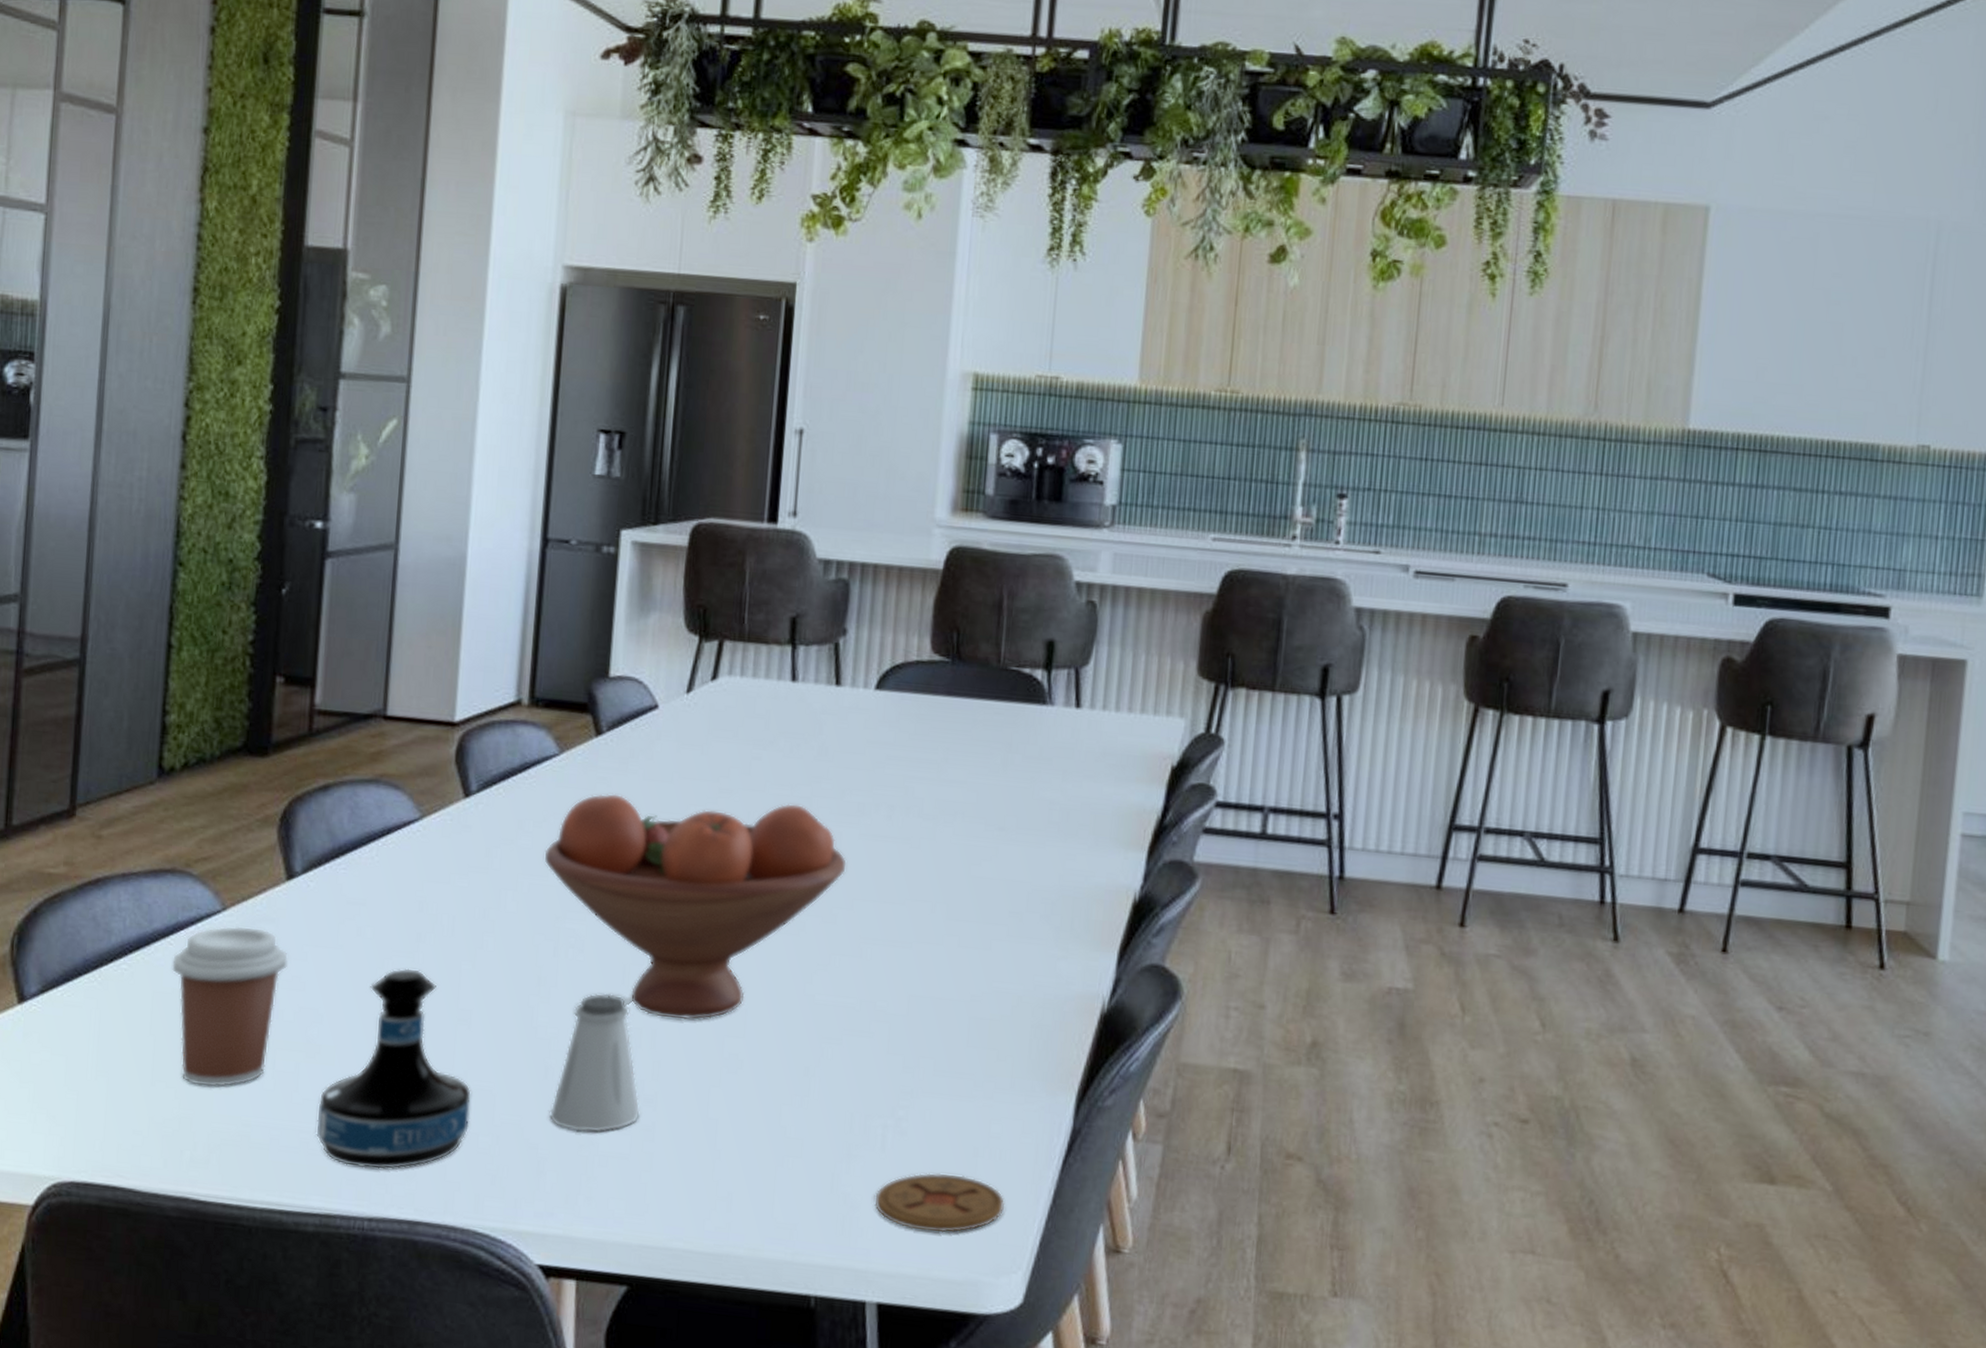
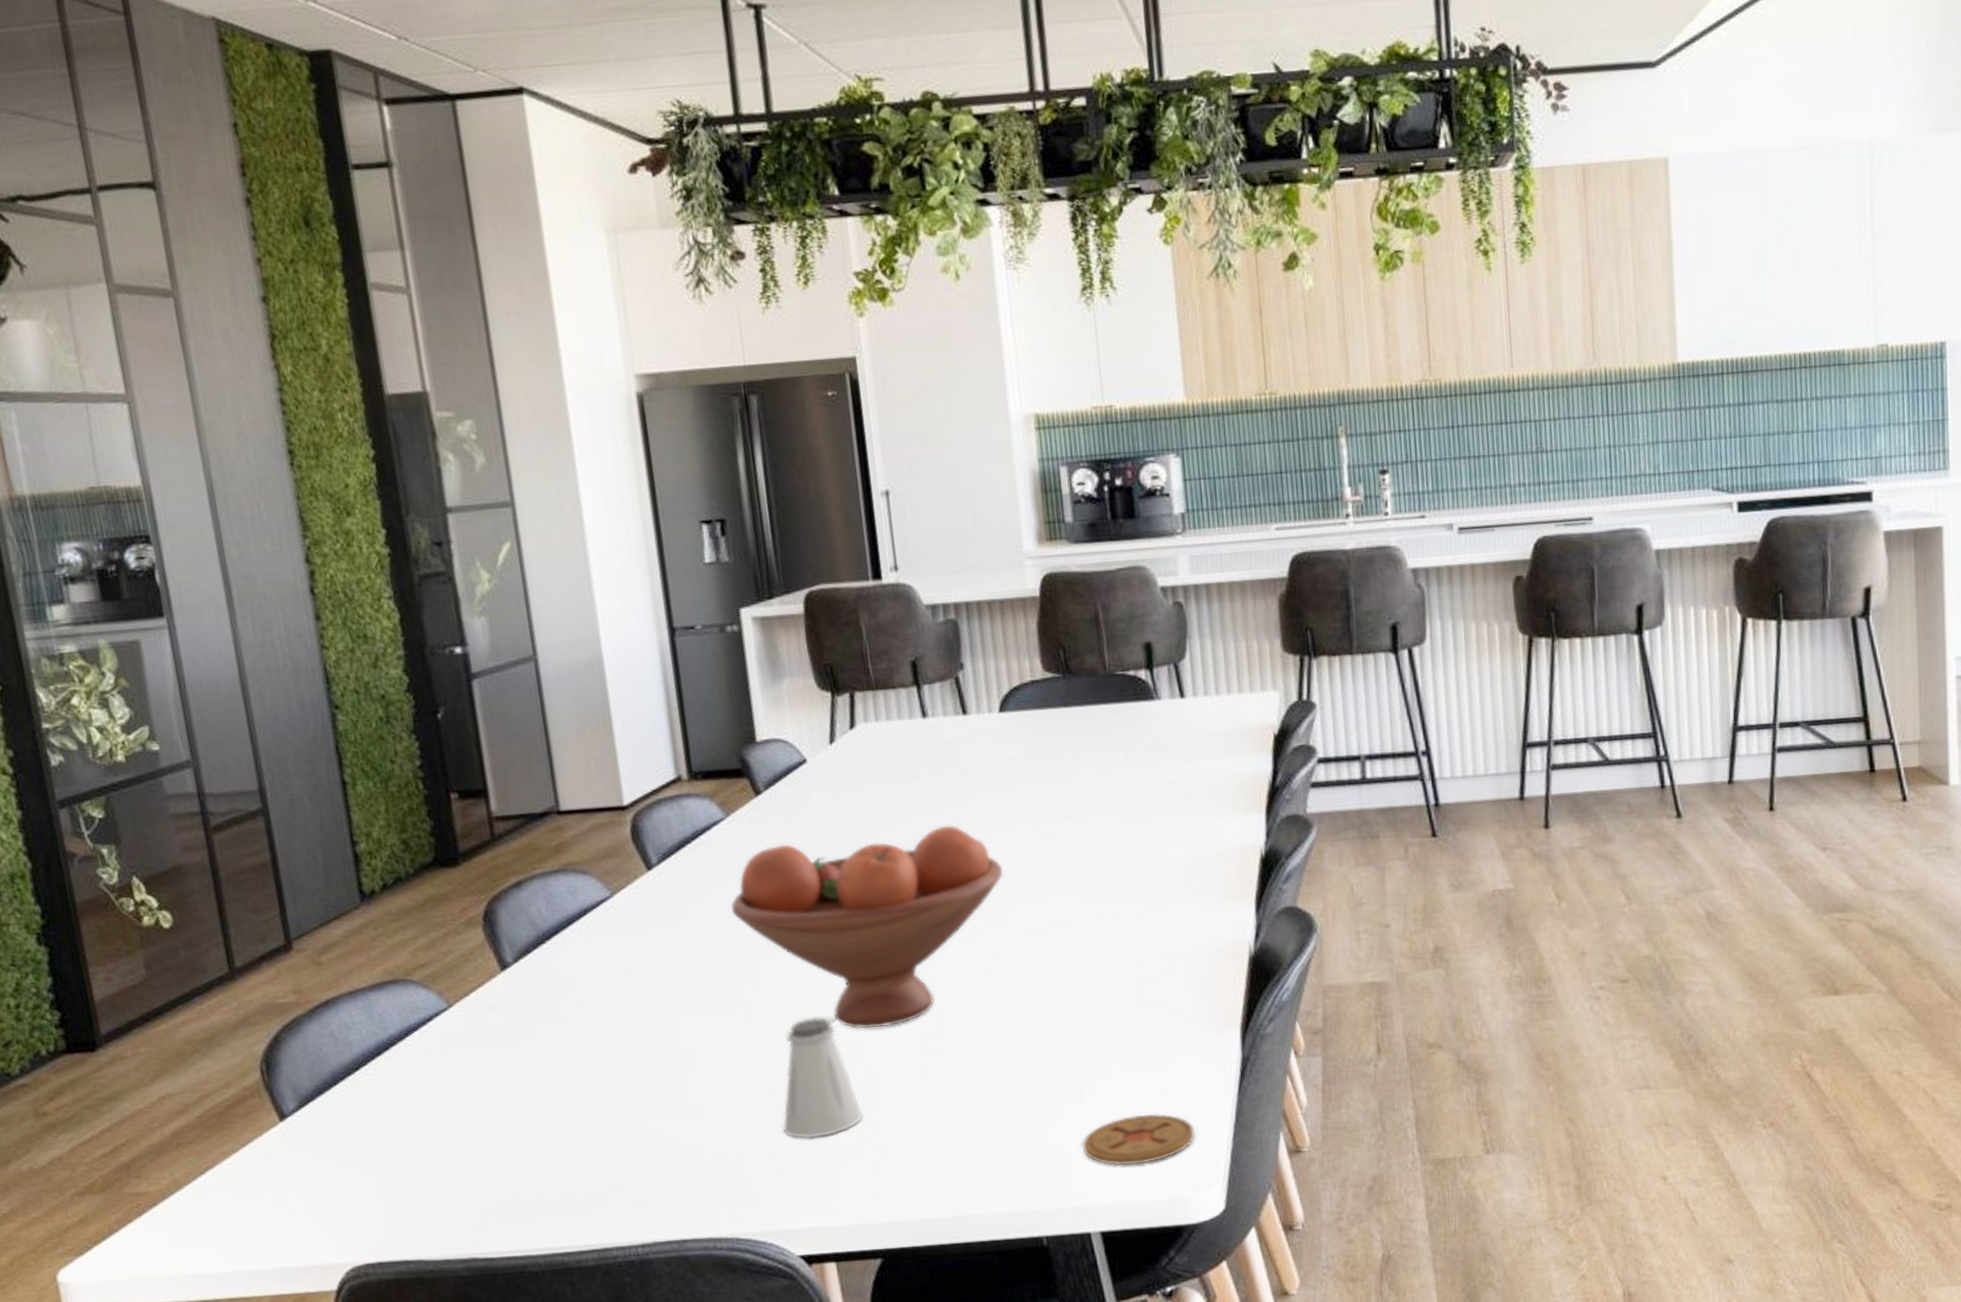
coffee cup: present [171,926,289,1087] -> none [412,1017,520,1162]
tequila bottle: present [316,968,472,1170] -> none [574,1027,714,1205]

